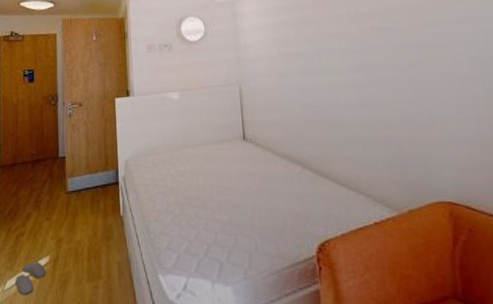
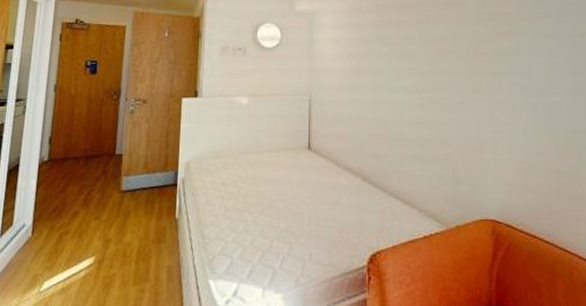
slippers: present [16,262,47,295] -> none [53,263,90,297]

